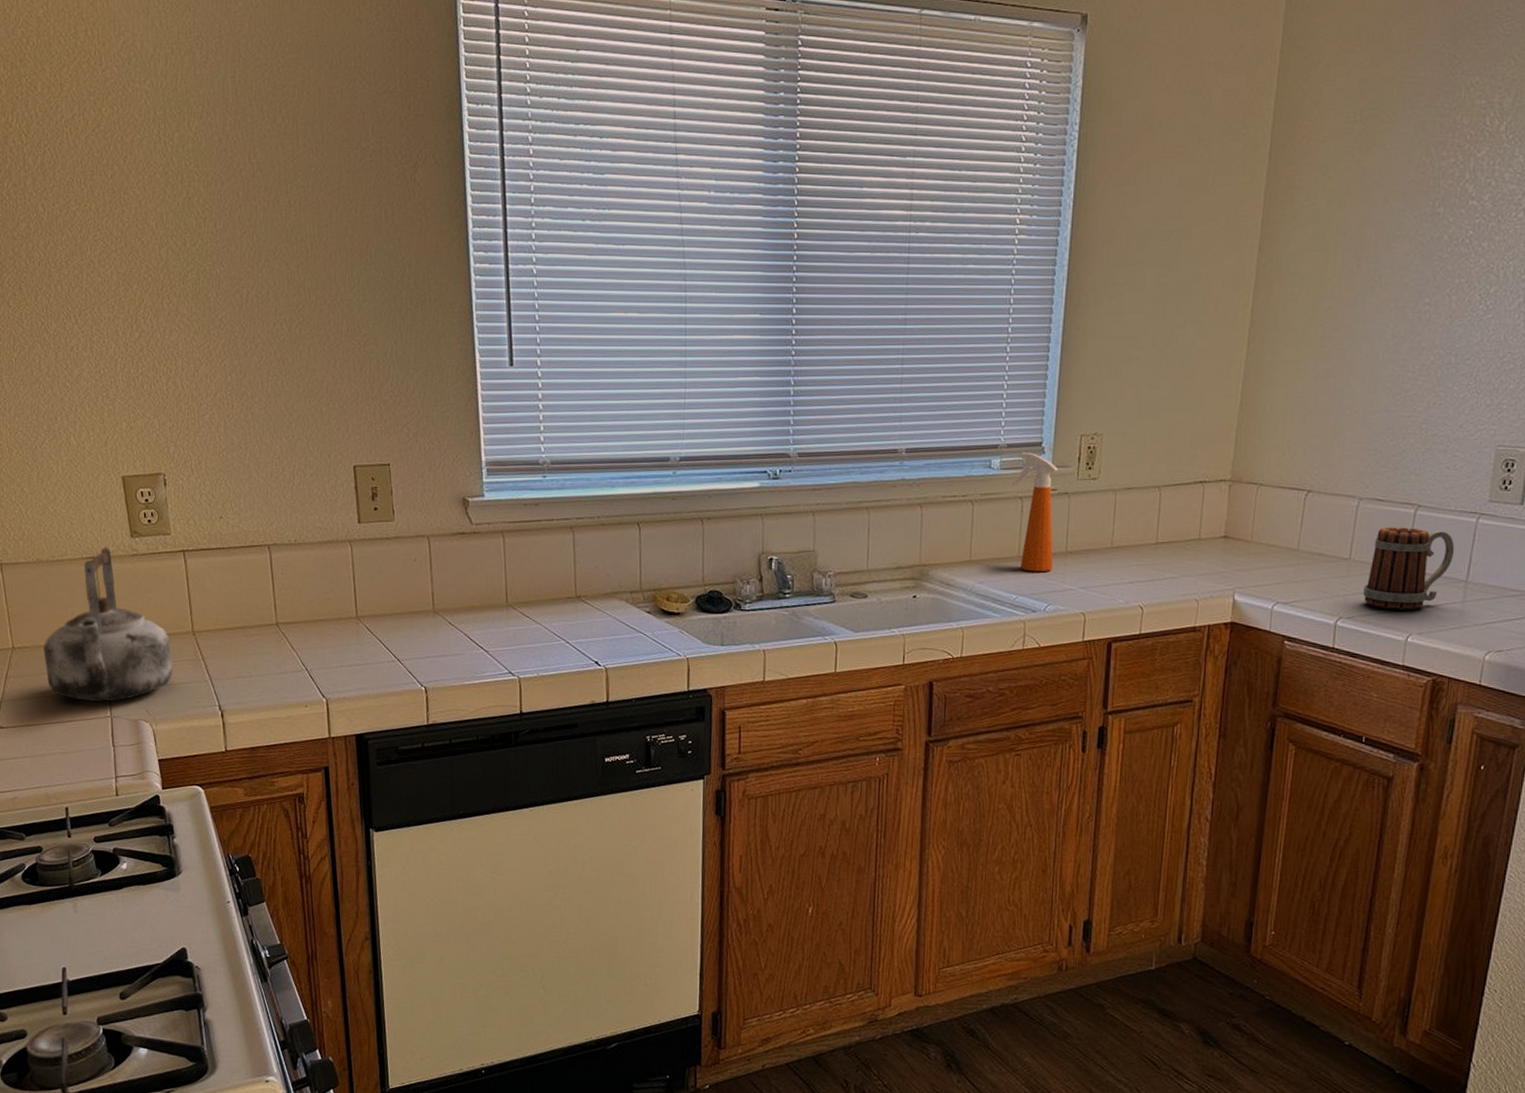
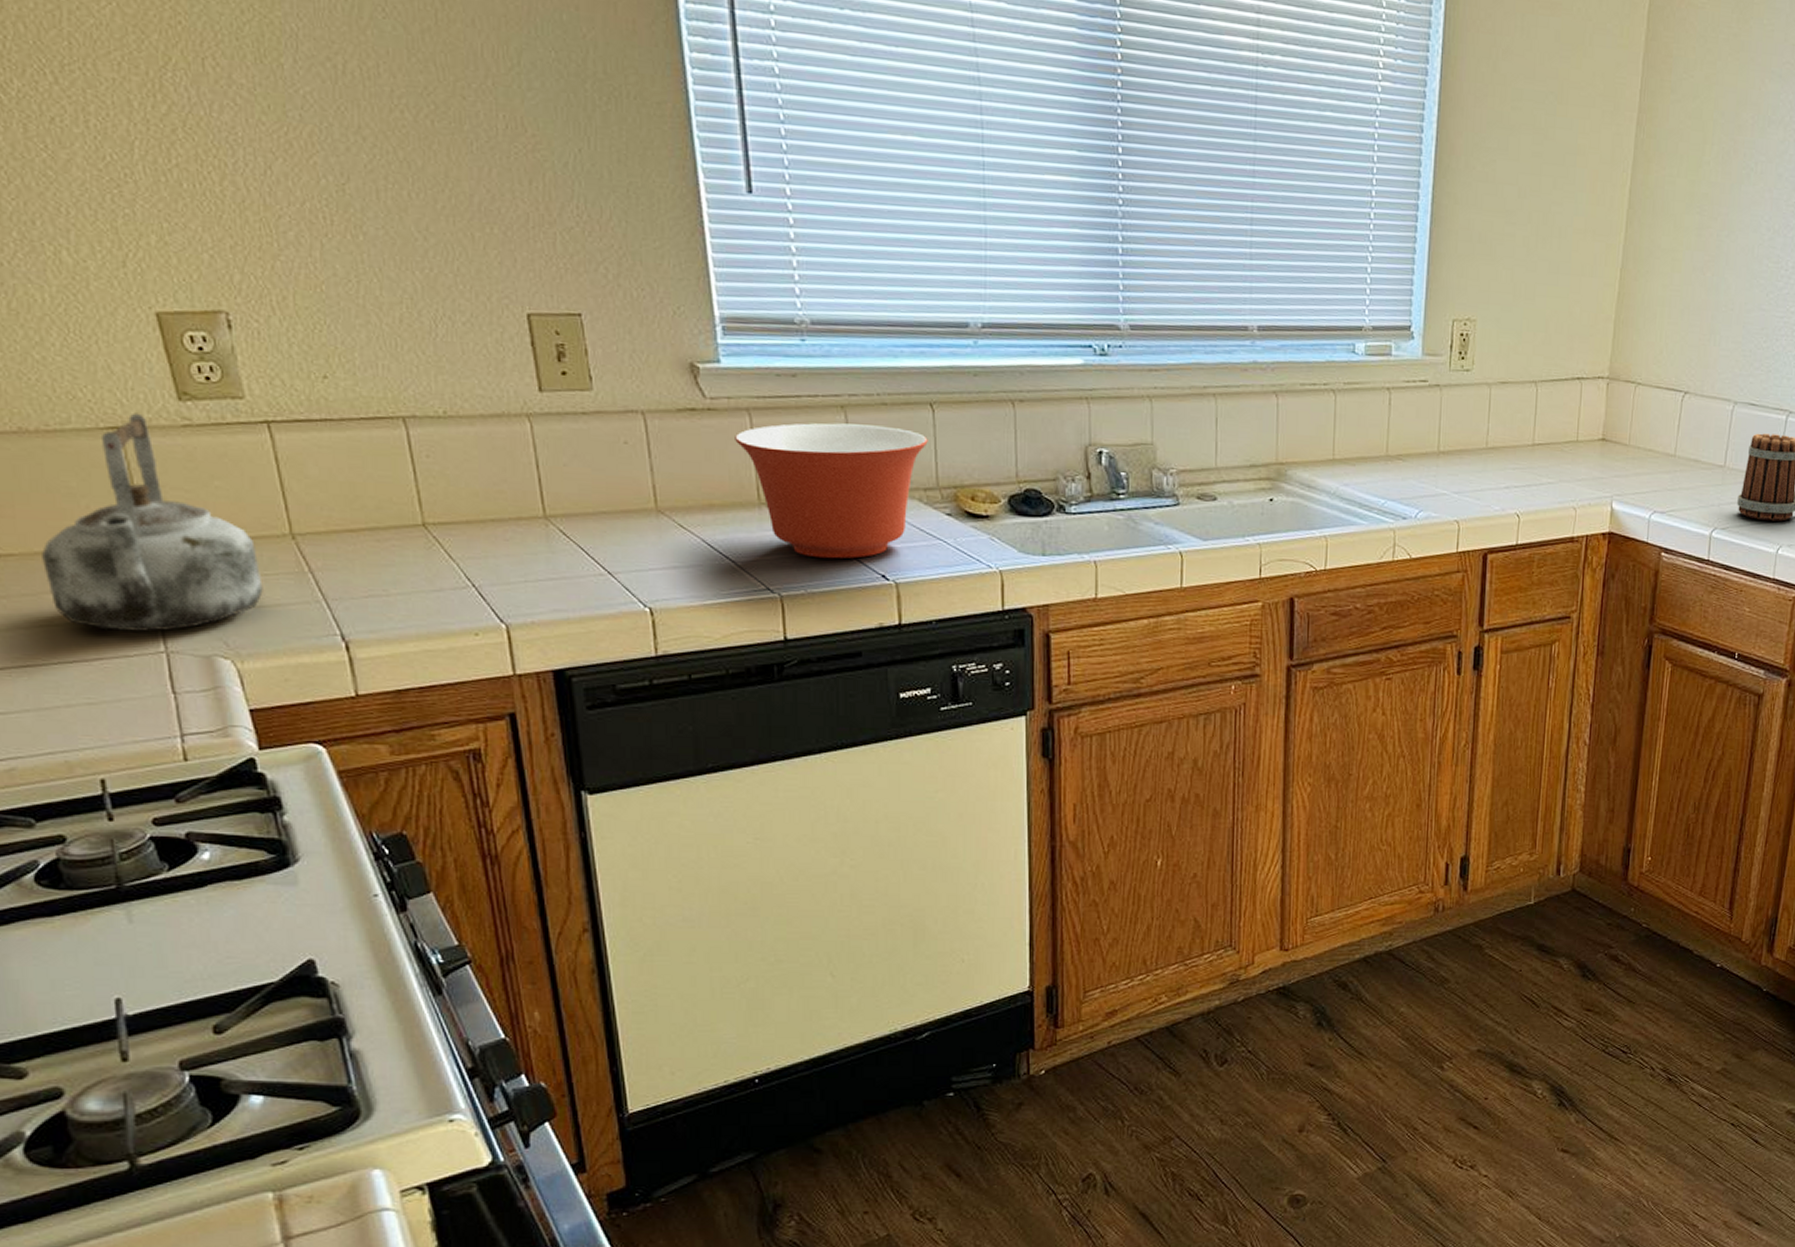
mixing bowl: none [492,541,635,649] -> present [735,423,928,559]
spray bottle: present [1012,452,1059,573] -> none [1378,336,1430,475]

